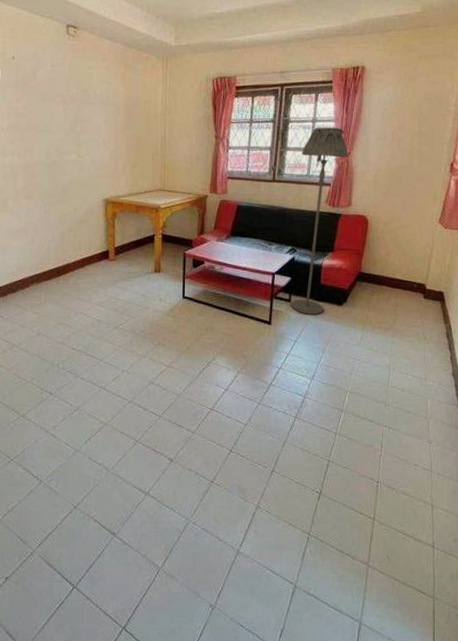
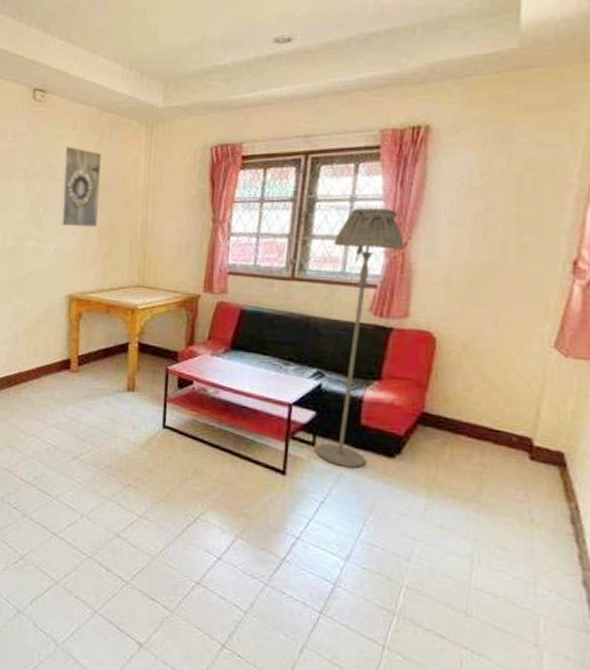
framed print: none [94,75,127,144] -> present [59,146,101,228]

